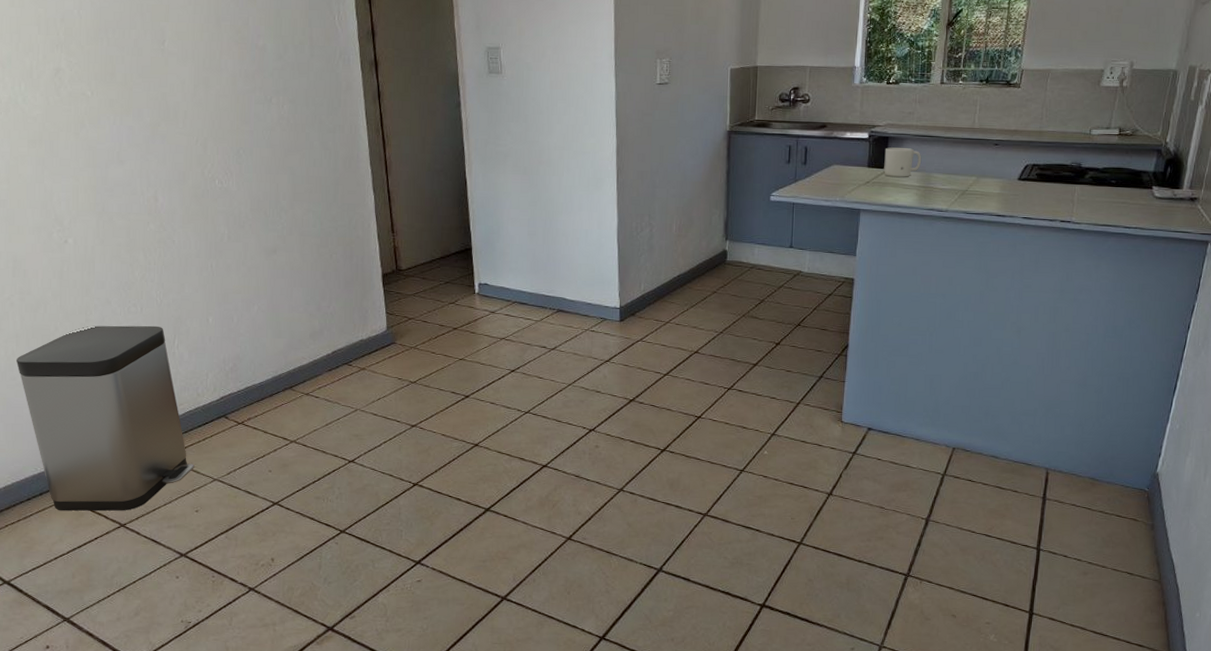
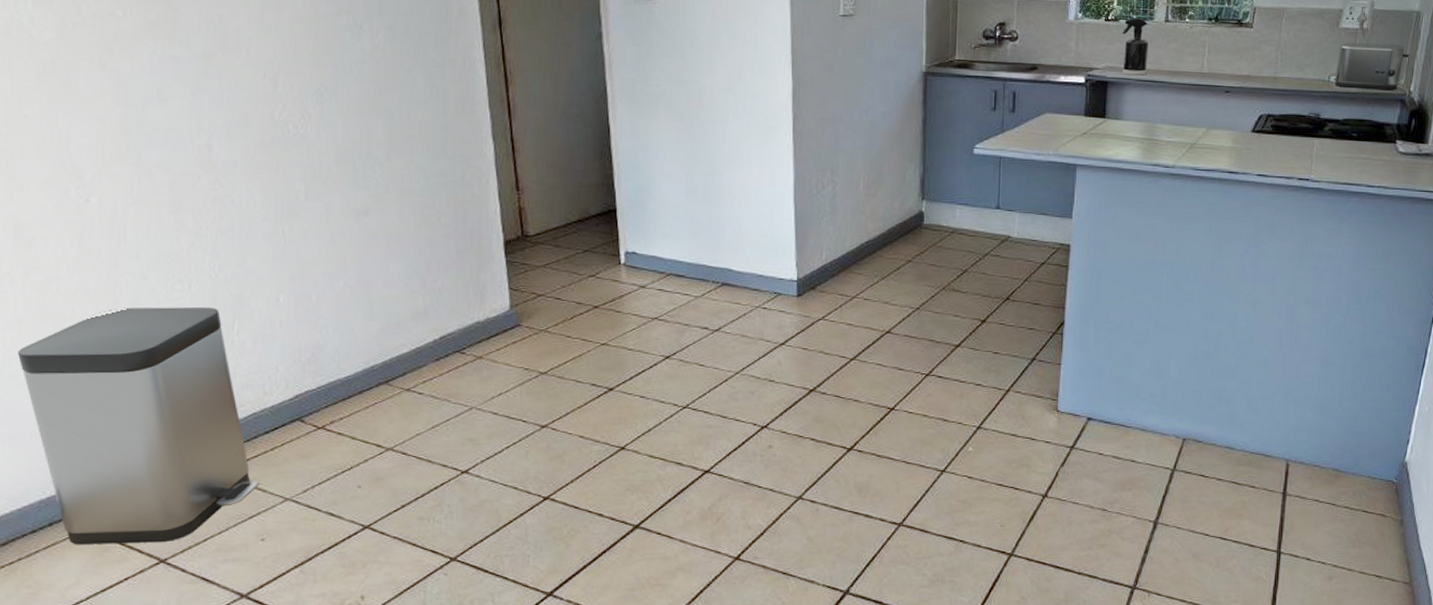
mug: present [884,147,922,178] -> none [1102,93,1145,129]
spray bottle: none [902,81,926,132] -> present [1122,18,1149,77]
toaster: none [1095,99,1166,142] -> present [1334,42,1409,91]

